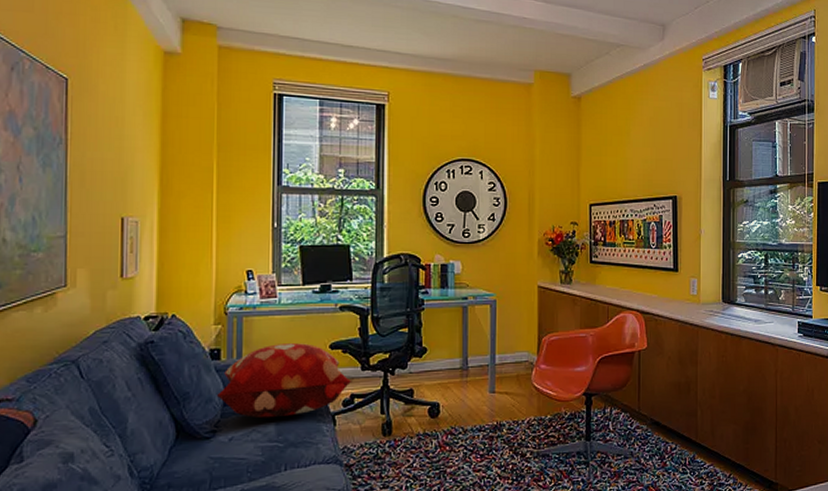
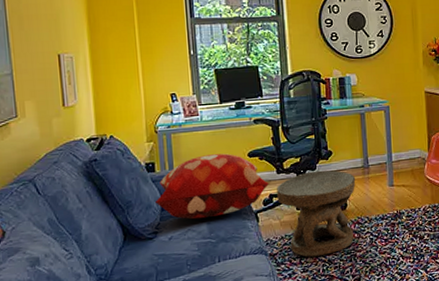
carved stool: none [360,369,452,471] -> present [277,170,356,257]

